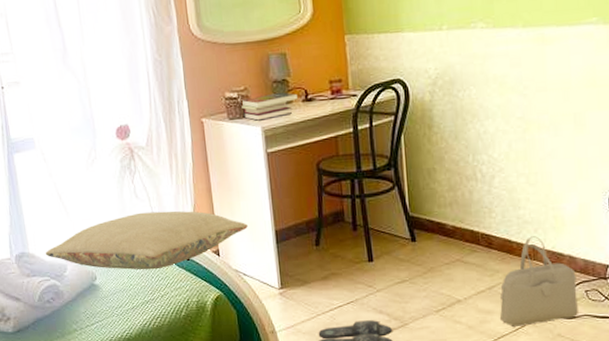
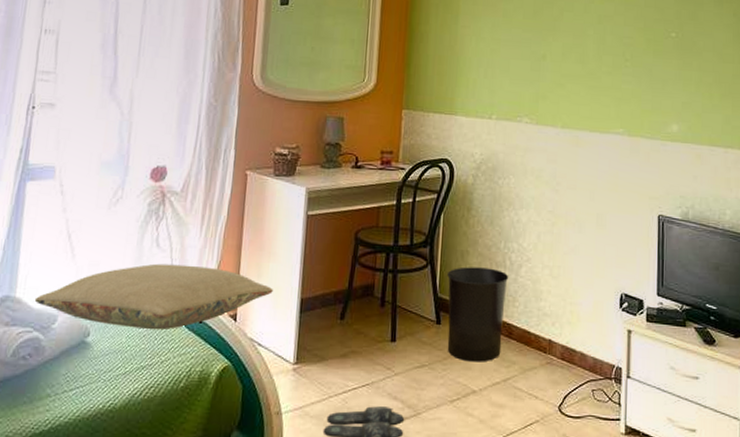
books: present [240,92,297,121] -> none [289,155,348,181]
waste bin: none [416,182,483,274] -> present [447,267,509,362]
handbag: present [499,236,578,326] -> none [510,329,585,423]

